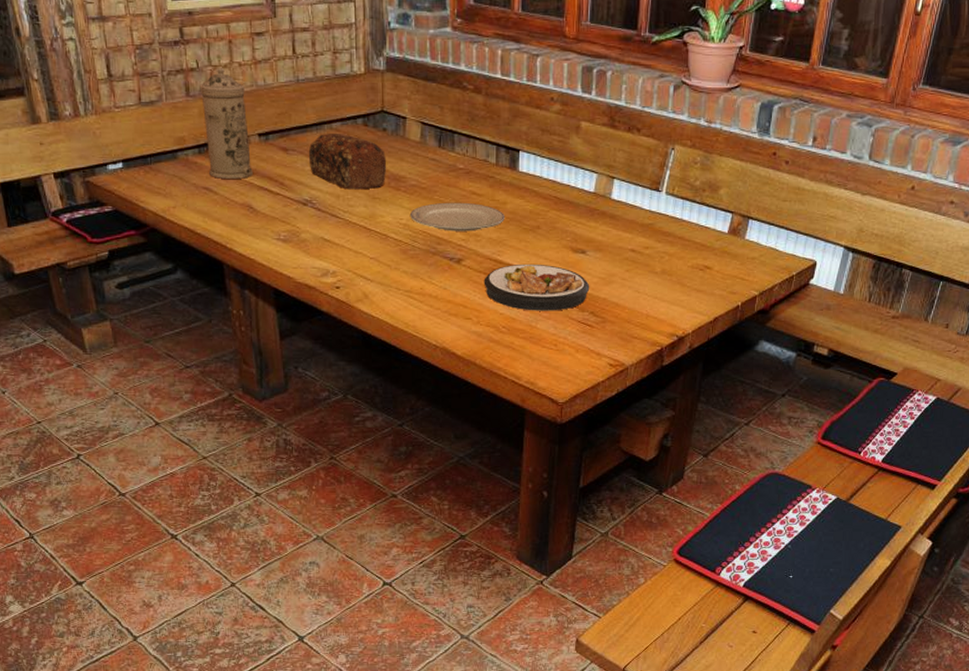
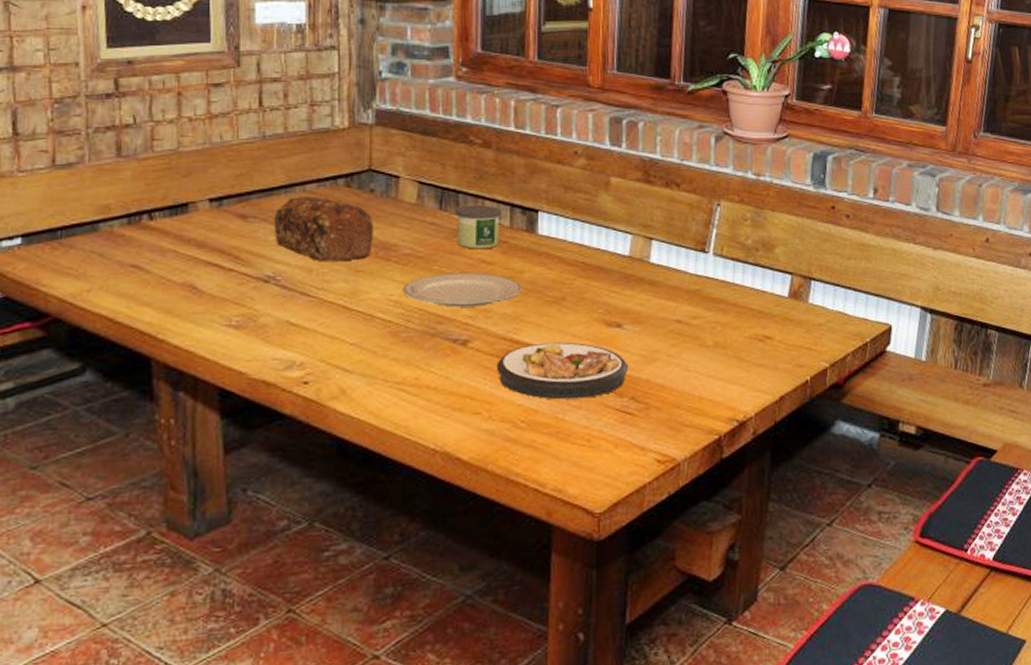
water filter: present [199,67,253,179] -> none [135,122,199,254]
candle: none [451,144,489,183] -> present [455,205,502,250]

